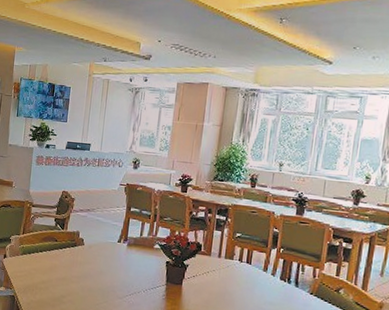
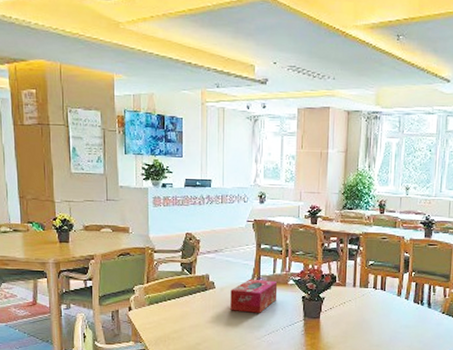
tissue box: none [96,239,144,273] -> present [230,278,278,313]

